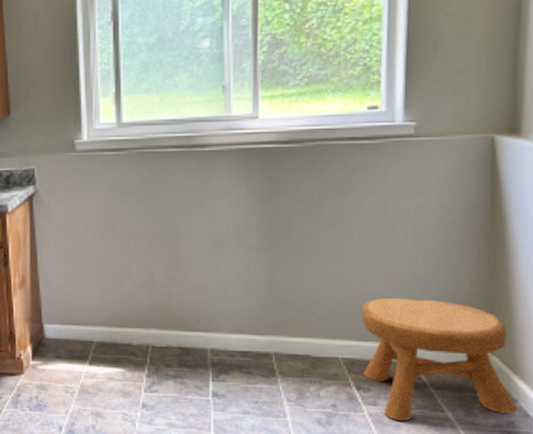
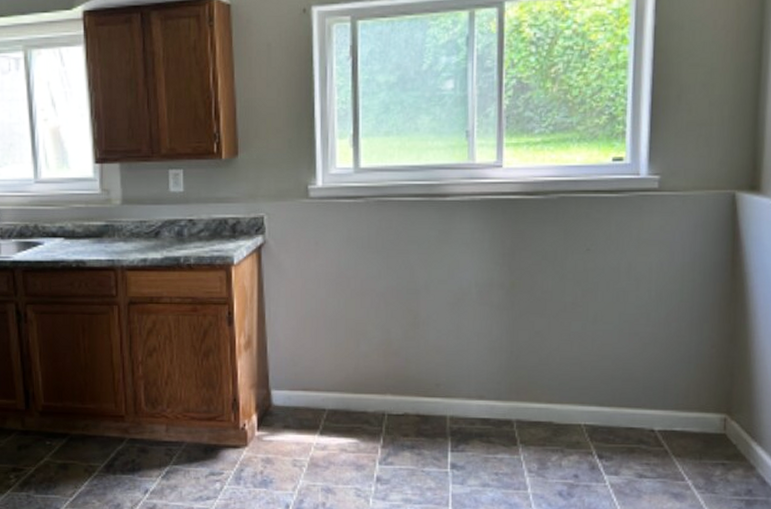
stool: present [362,297,518,422] -> none [604,360,756,492]

